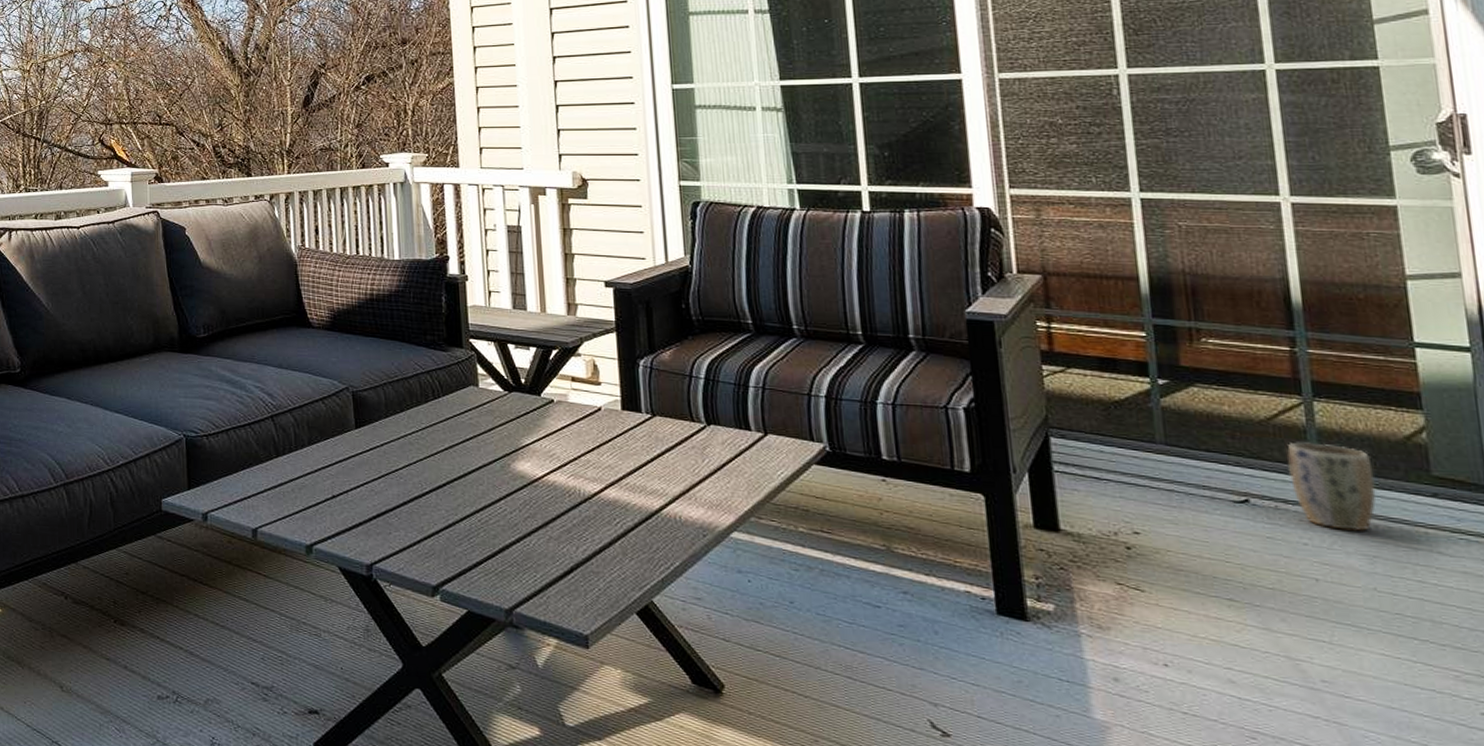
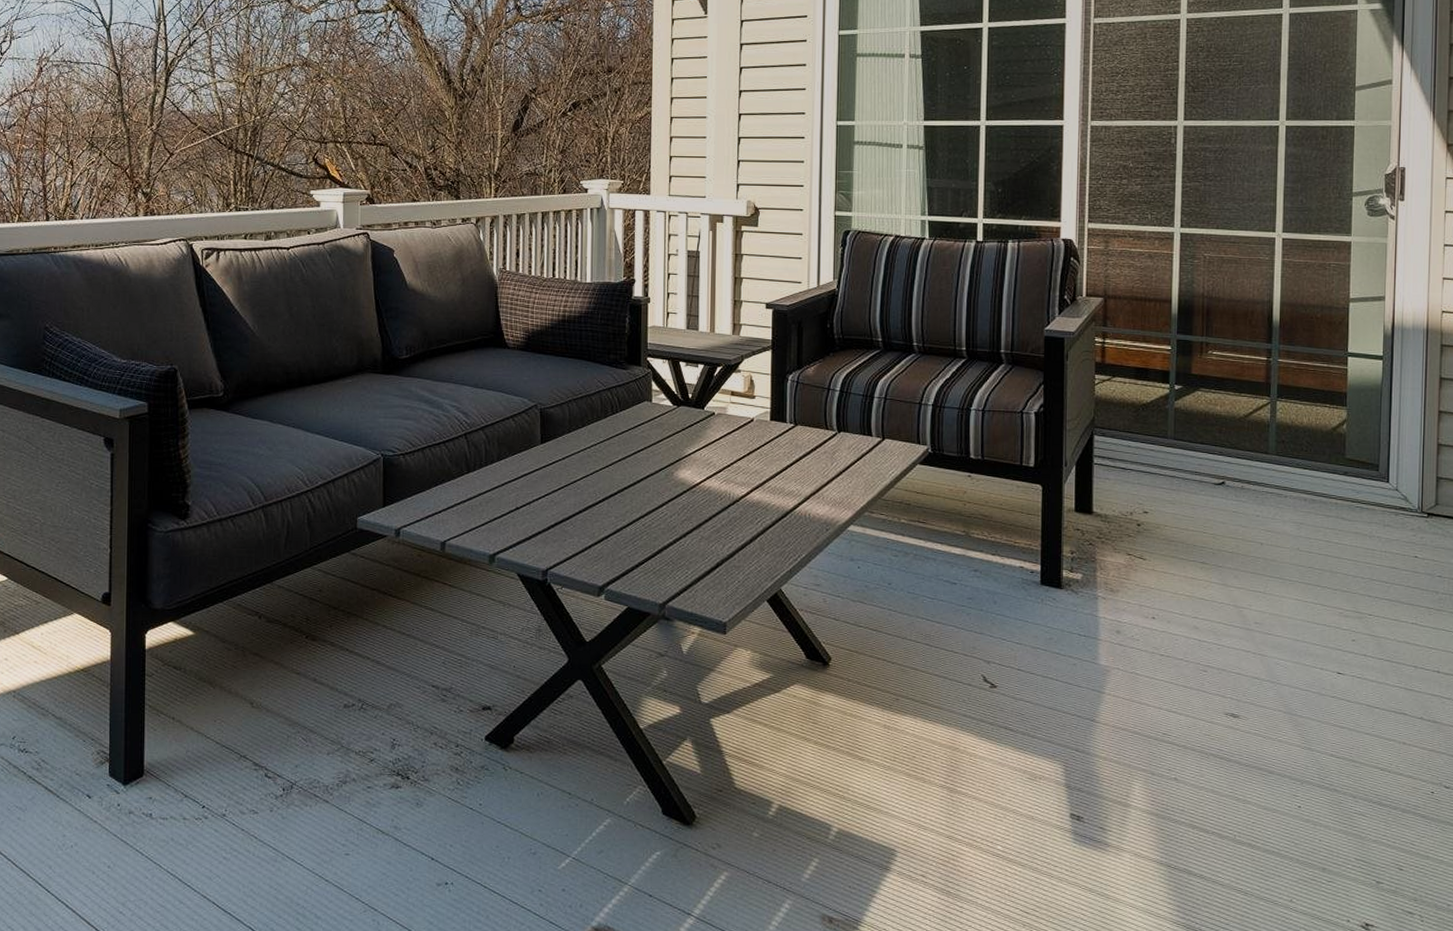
plant pot: present [1287,442,1376,531] -> none [1254,434,1309,504]

